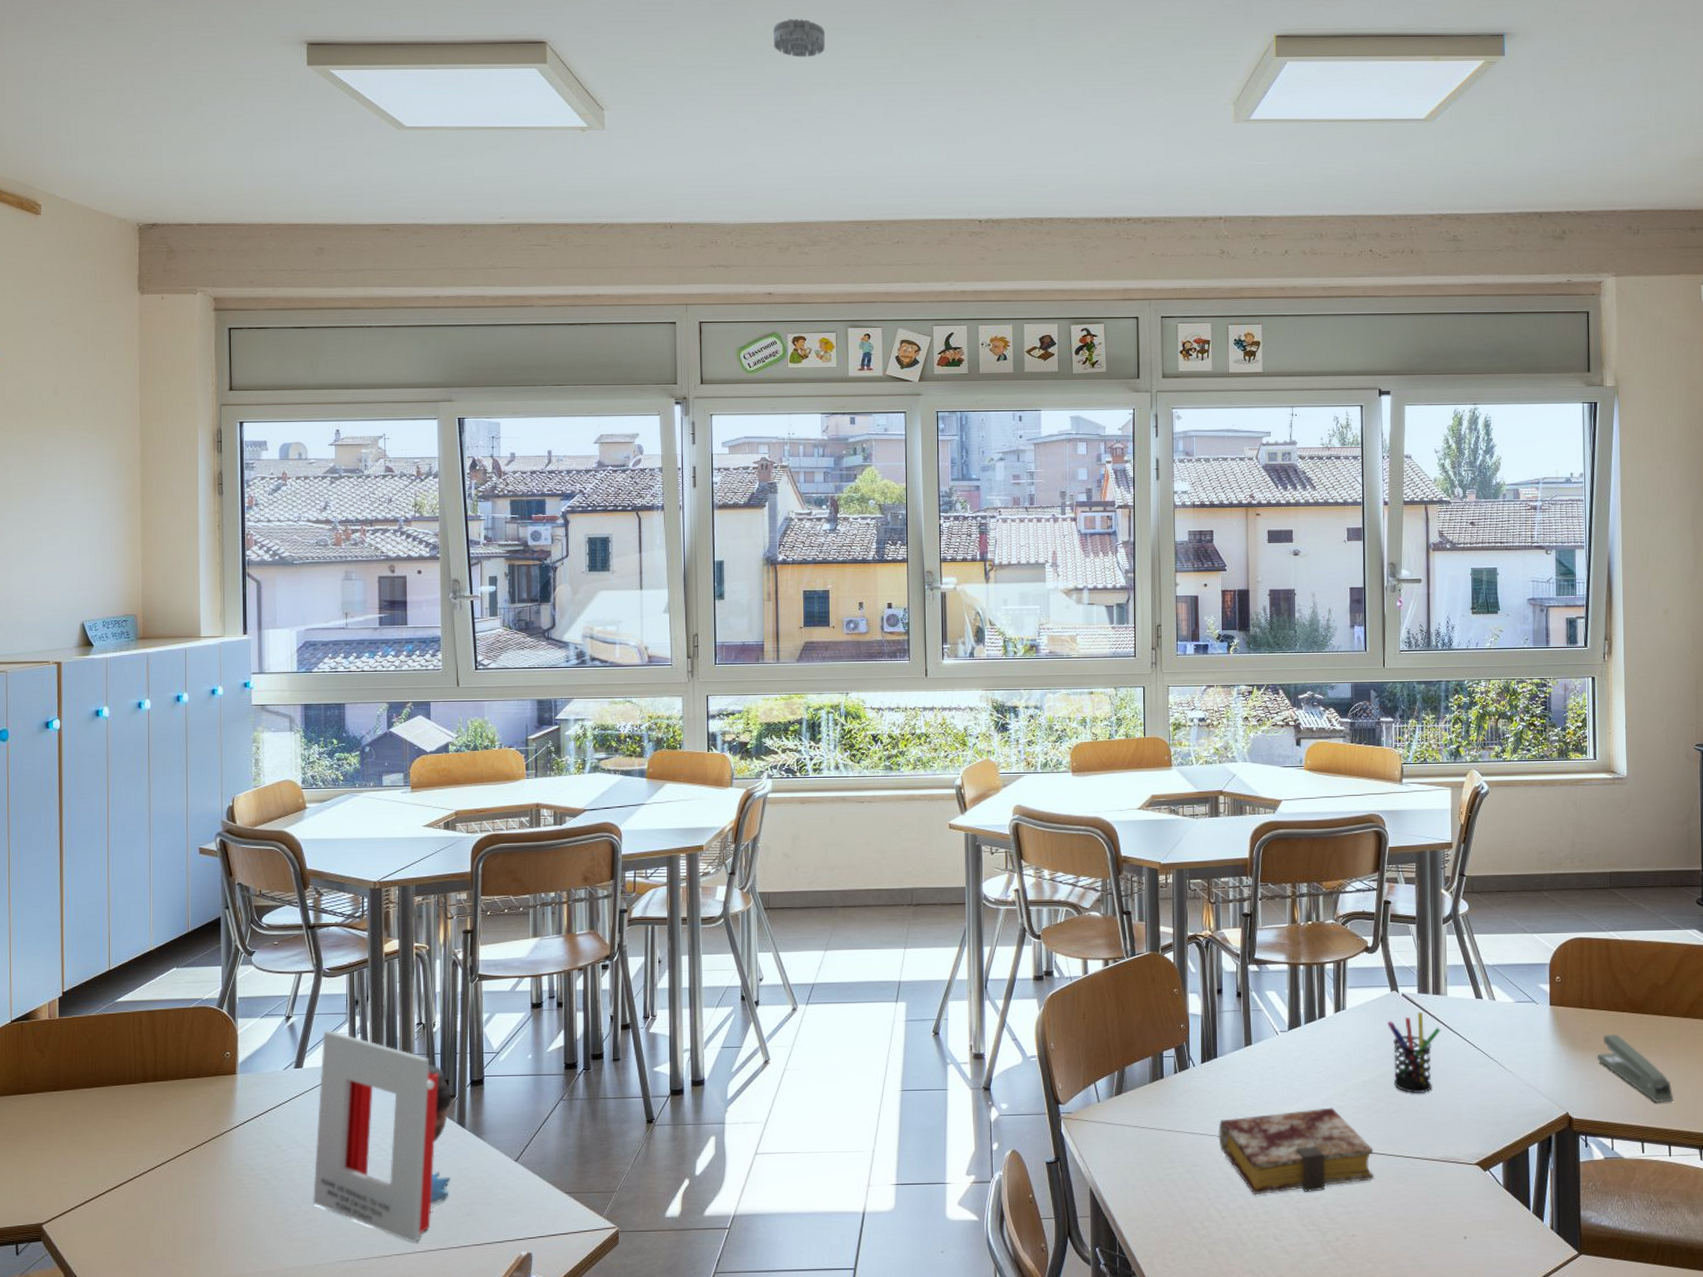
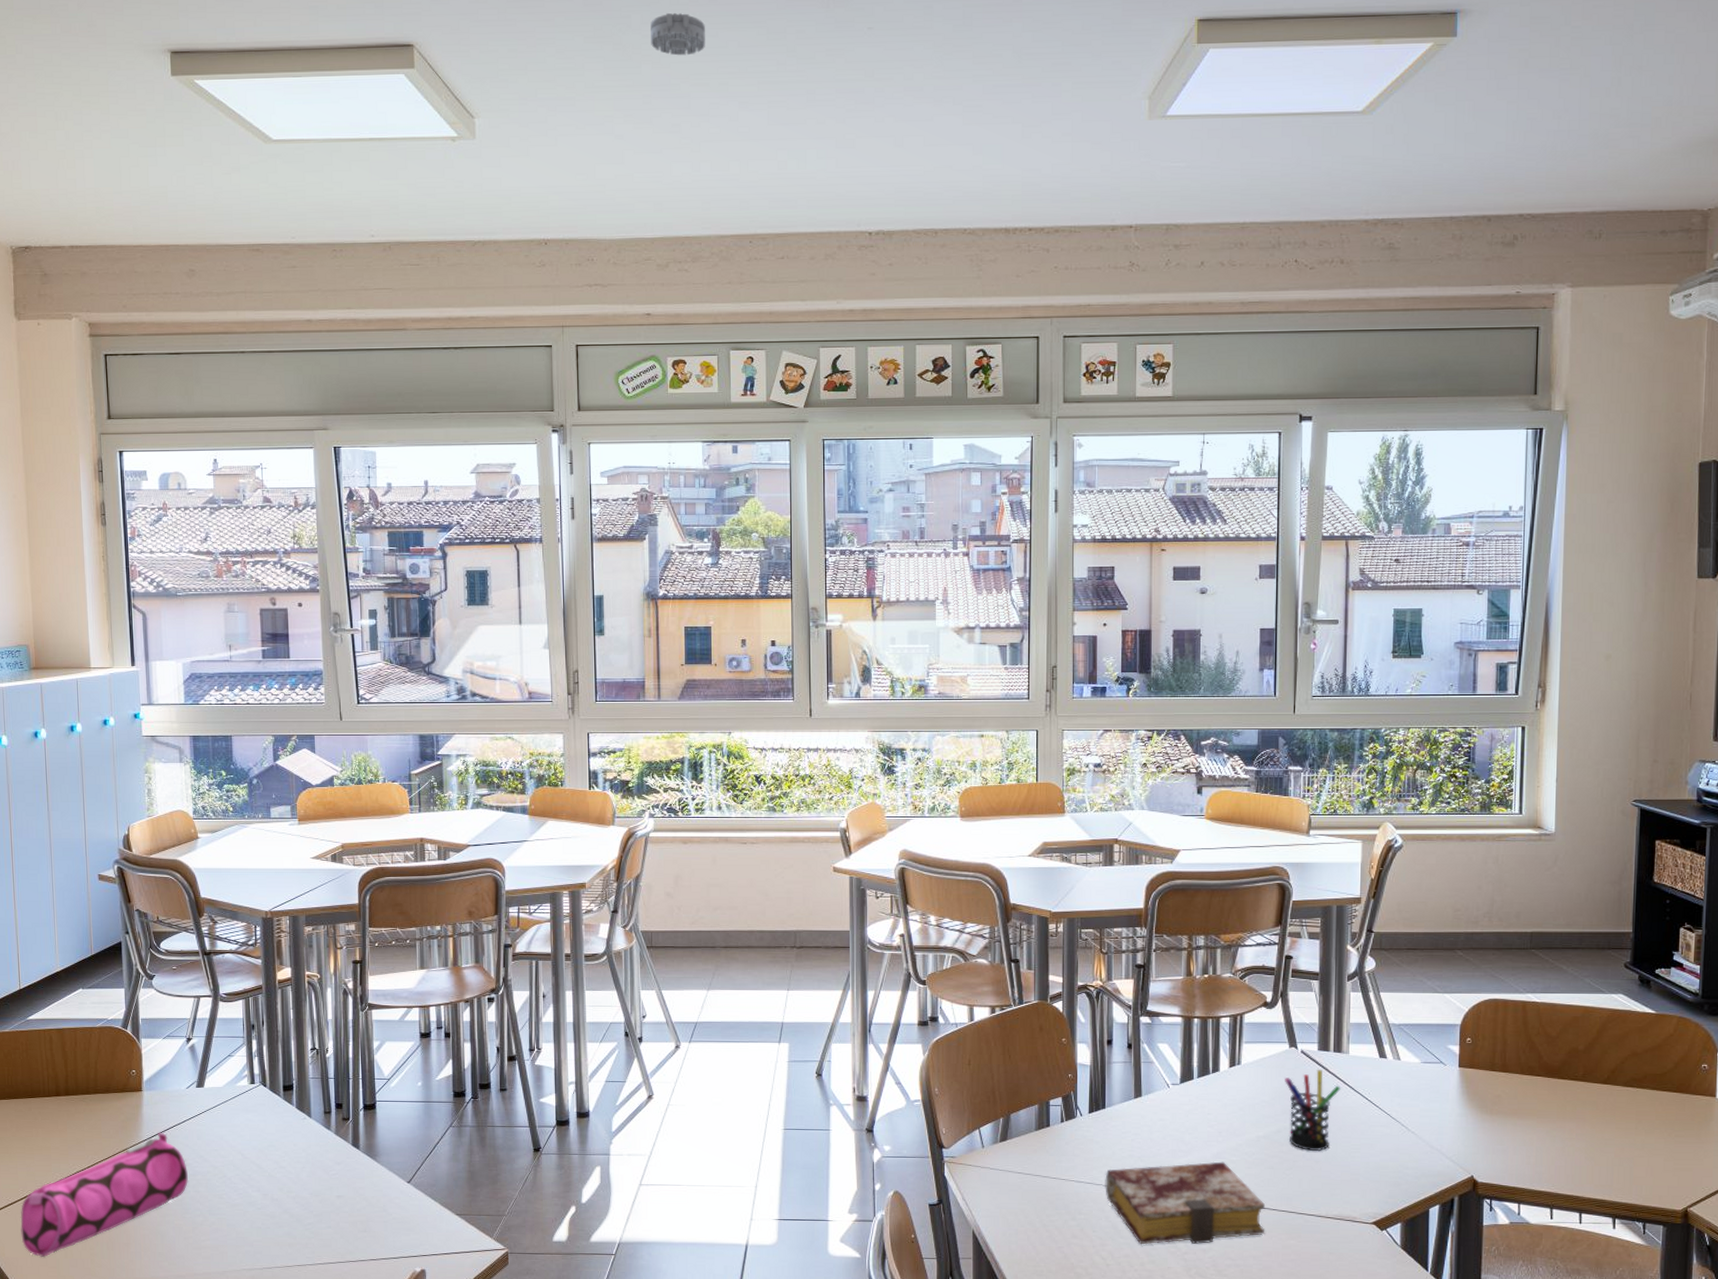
pencil case: none [97,1117,283,1259] -> present [20,1132,189,1258]
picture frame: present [312,1030,451,1243] -> none [217,1052,347,1256]
stapler: present [1596,1034,1674,1104] -> none [1506,1098,1588,1170]

